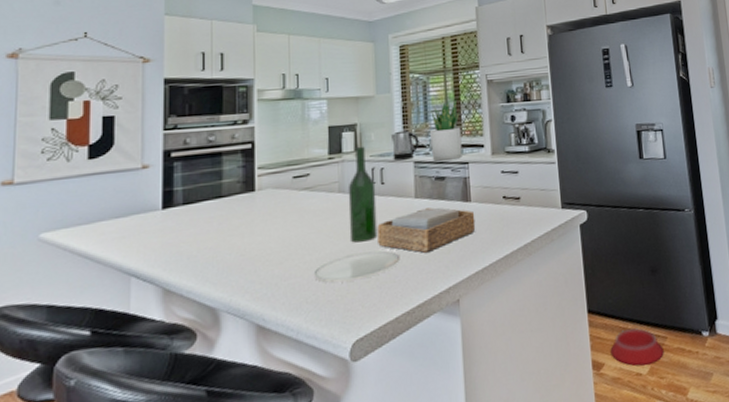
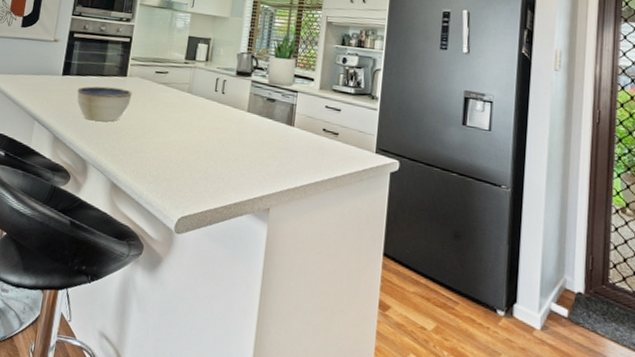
bowl: none [188,206,266,257] -> present [77,86,132,122]
plate: present [313,250,401,283] -> none [158,145,228,169]
wine bottle: present [348,146,378,243] -> none [190,57,218,138]
napkin holder: present [377,207,476,253] -> none [211,122,296,161]
pet bowl: present [610,327,664,367] -> none [398,282,453,323]

